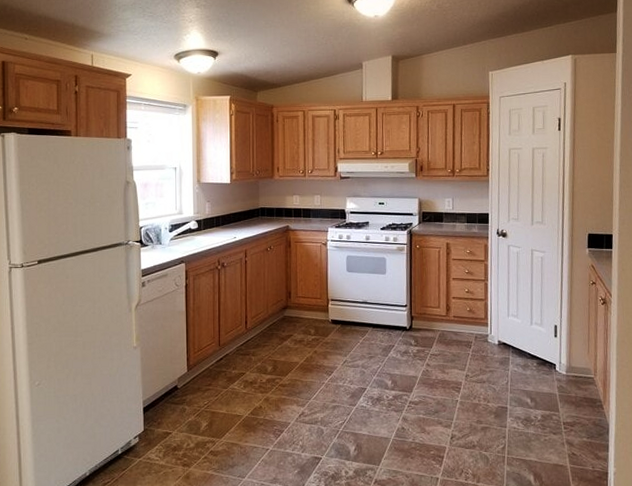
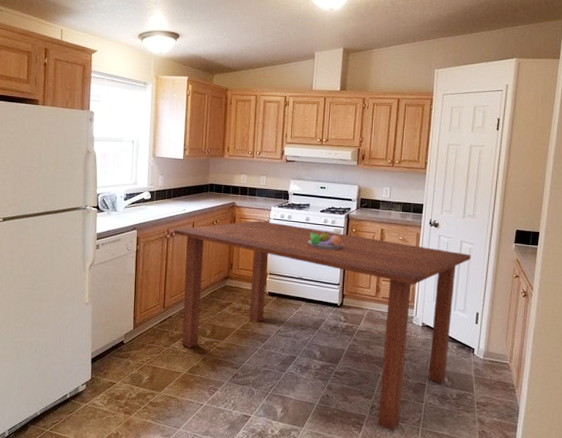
dining table: none [224,243,544,462] -> present [173,220,471,431]
fruit bowl: none [369,249,408,269] -> present [307,230,344,250]

